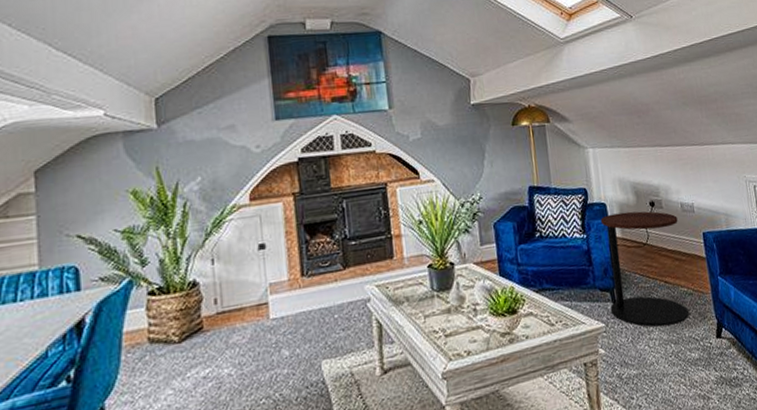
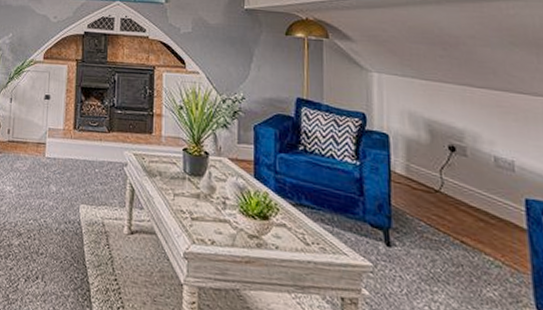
side table: present [600,211,689,327] -> none [379,147,493,296]

